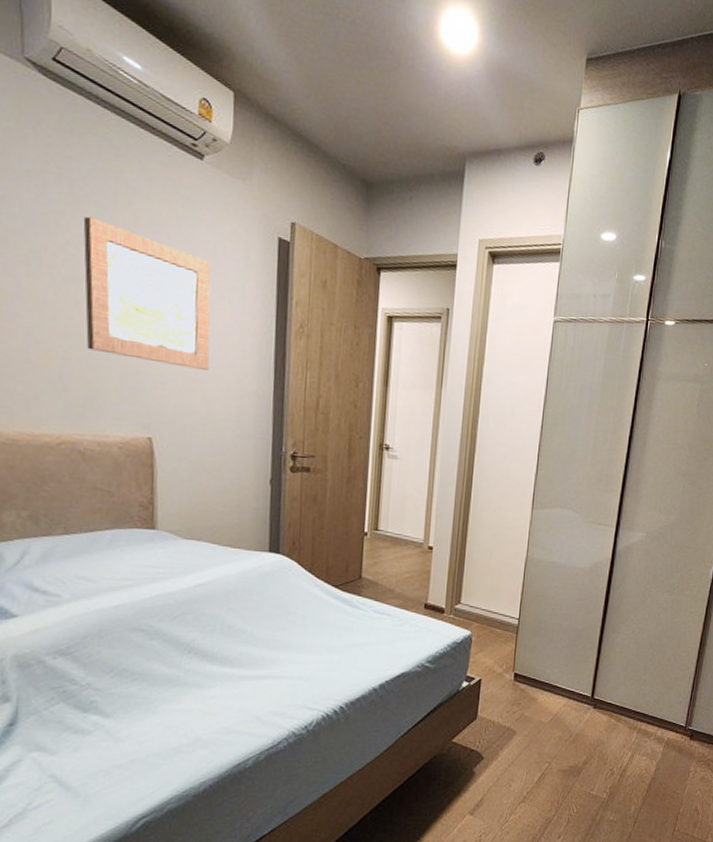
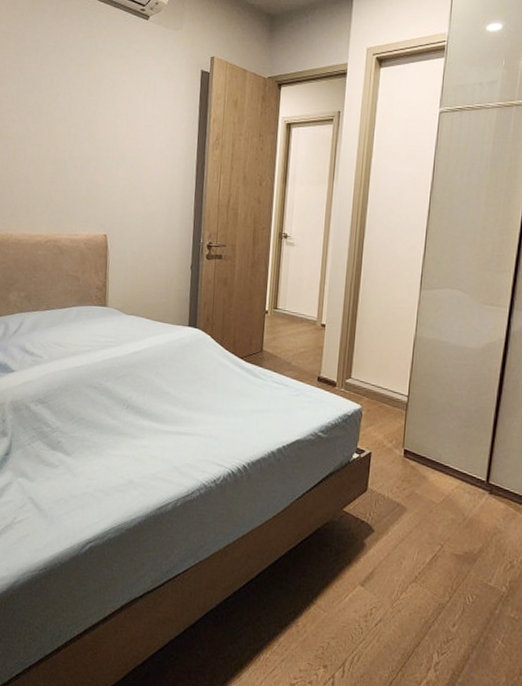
wall art: present [83,216,211,370] -> none [67,74,152,180]

